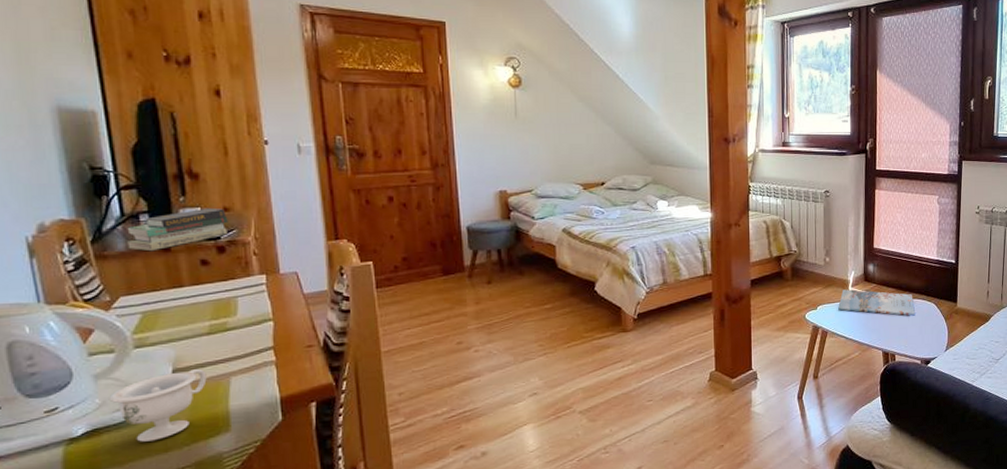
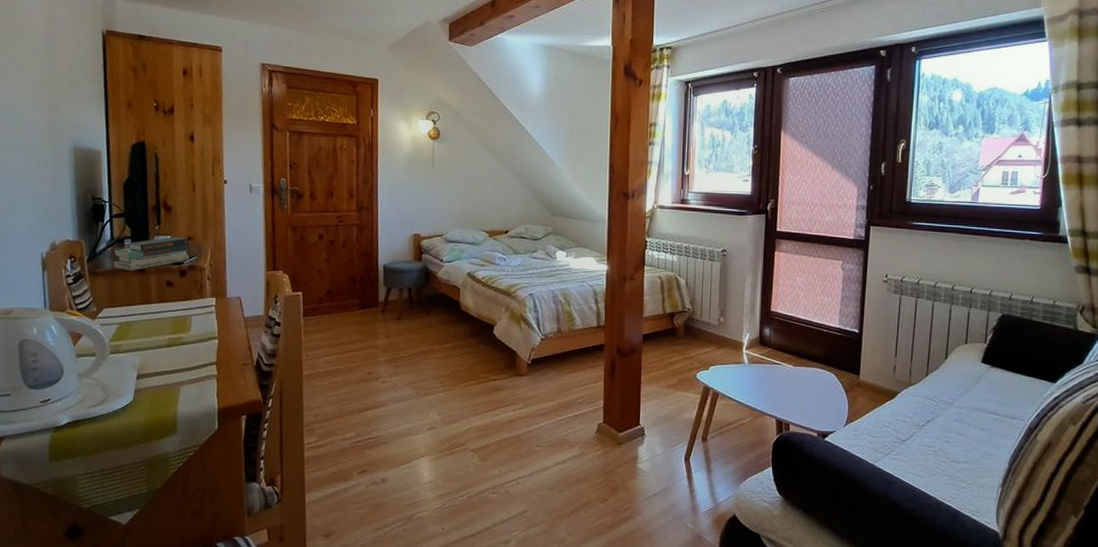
teacup: present [108,369,207,442] -> none [87,376,163,436]
magazine: present [838,289,916,316] -> none [731,352,814,385]

